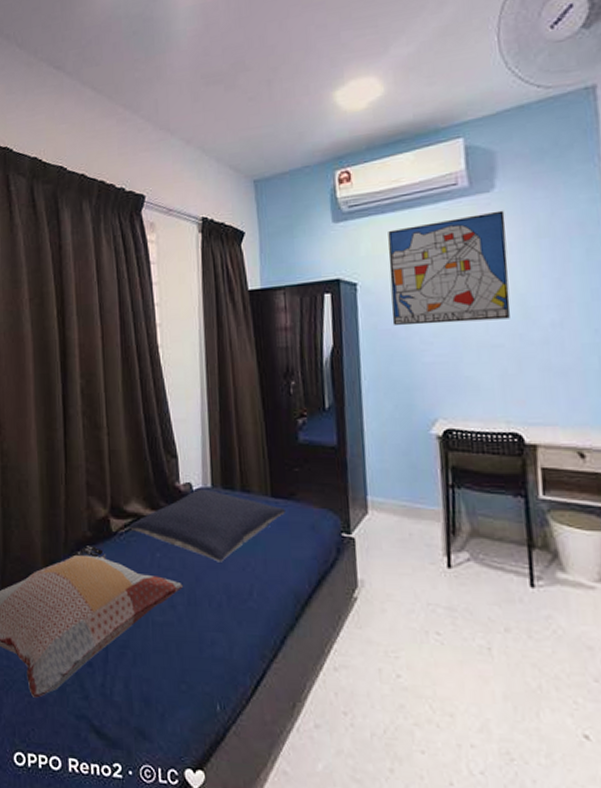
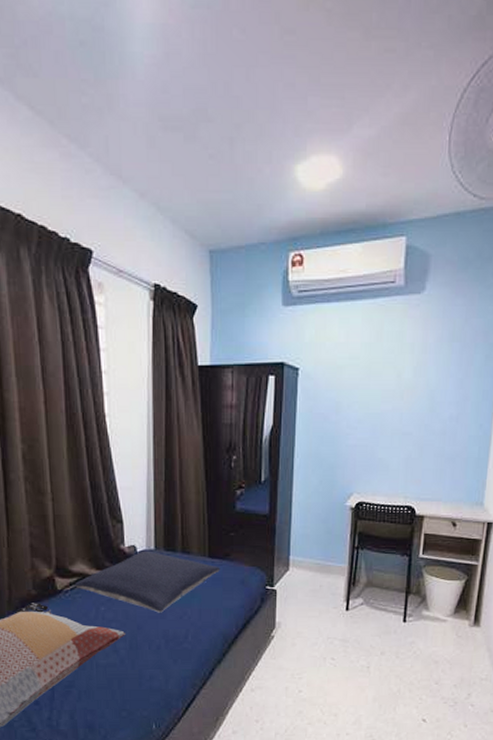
wall art: present [388,210,511,325] -> none [326,312,430,411]

